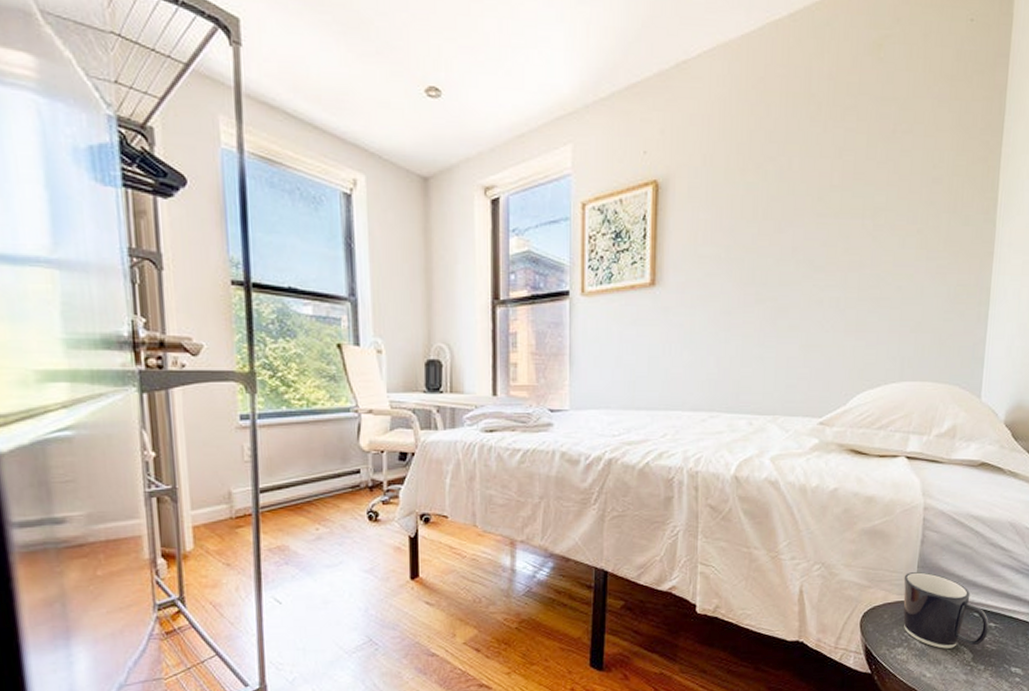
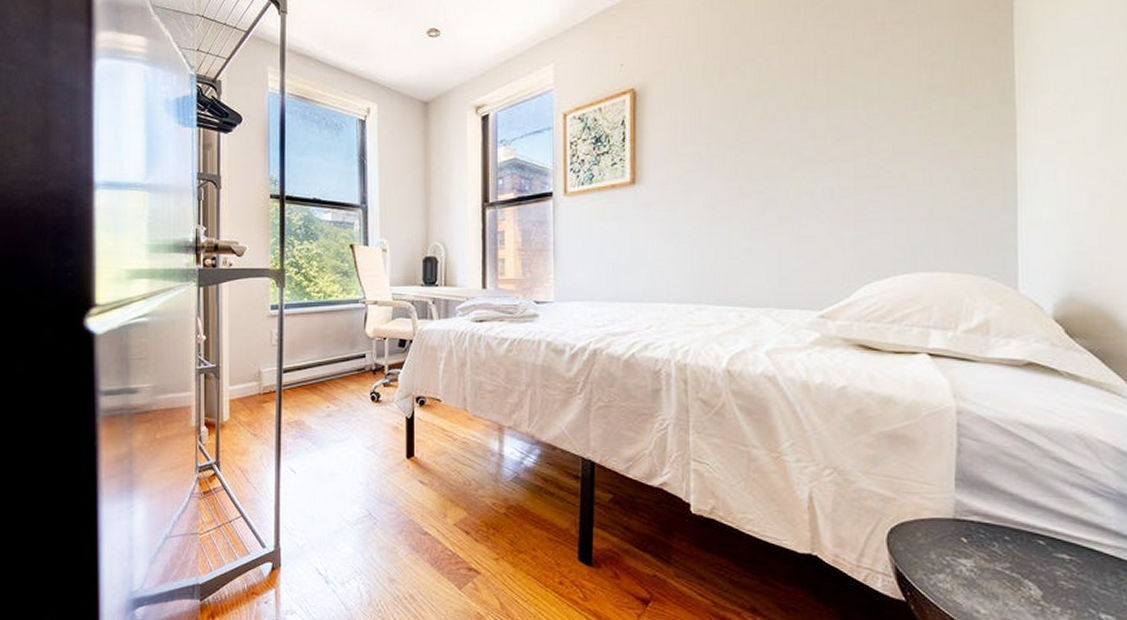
mug: present [903,572,990,649] -> none [938,485,1062,581]

